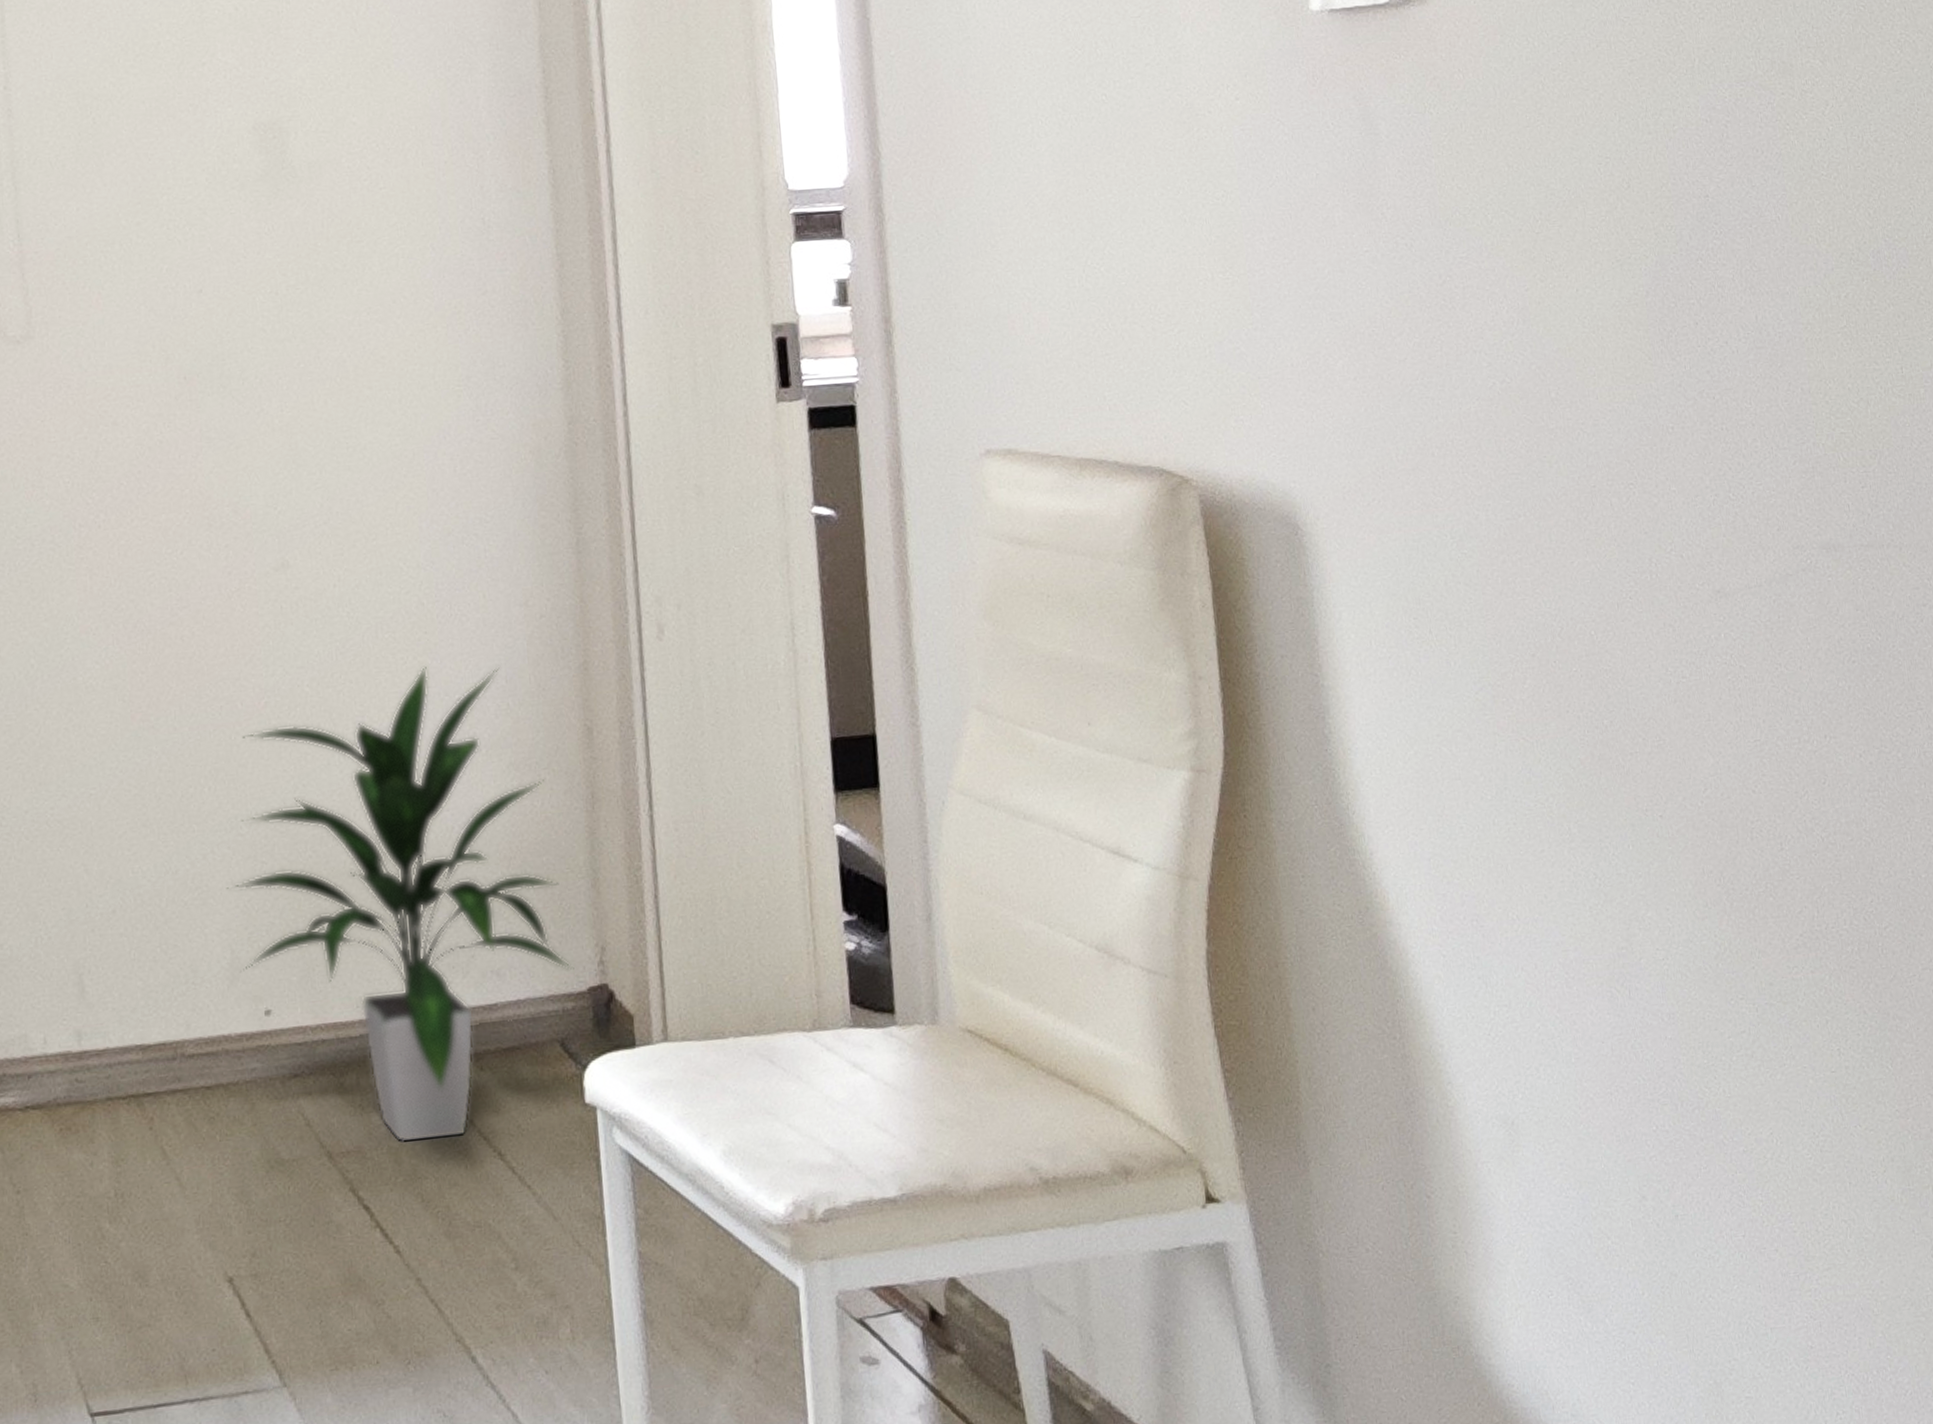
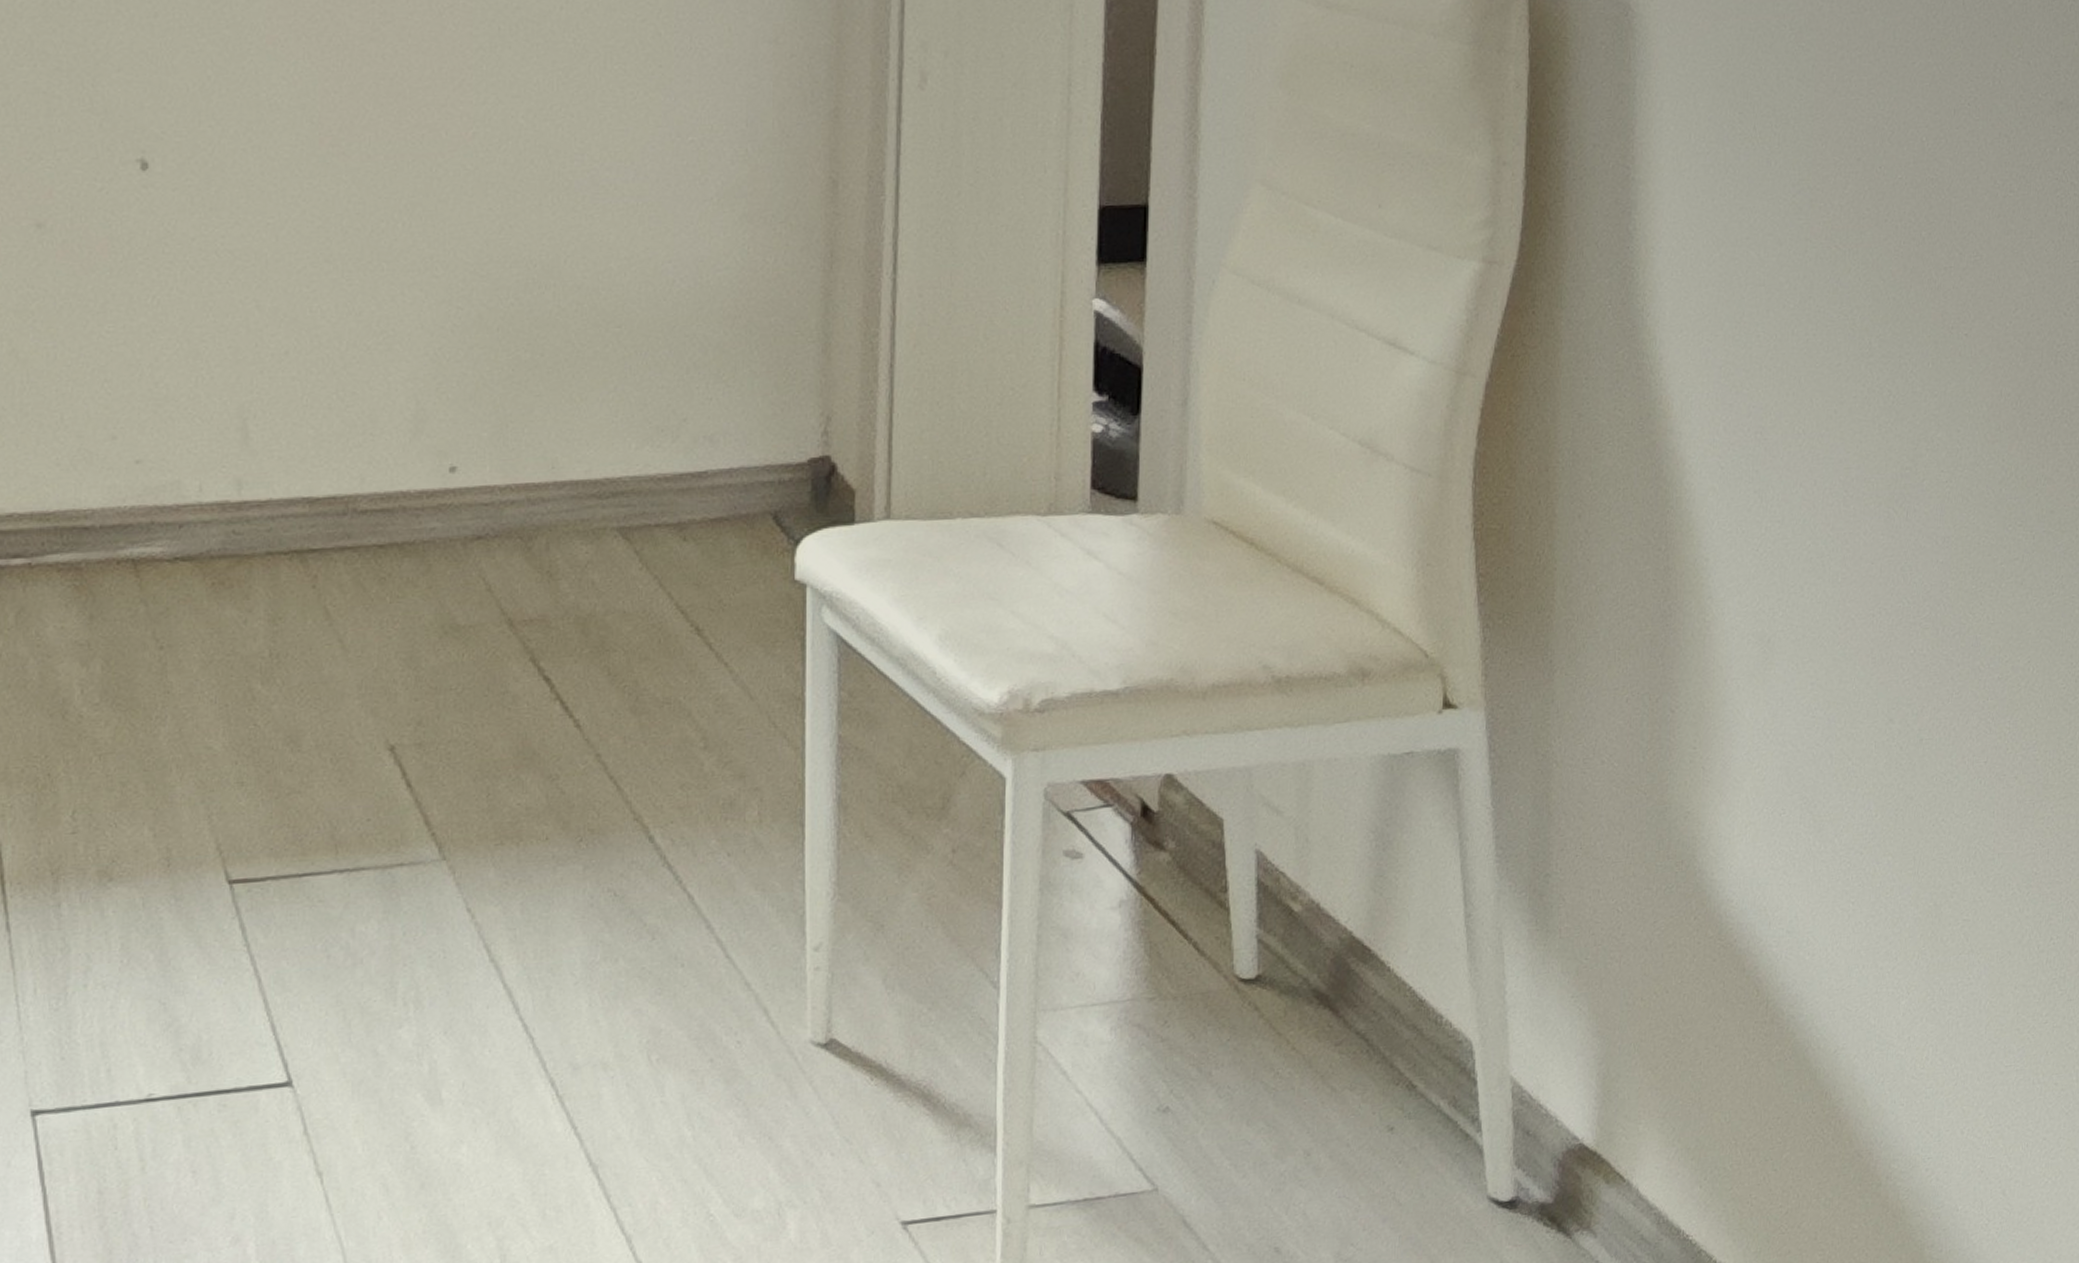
indoor plant: present [226,666,574,1144] -> none [415,102,795,614]

